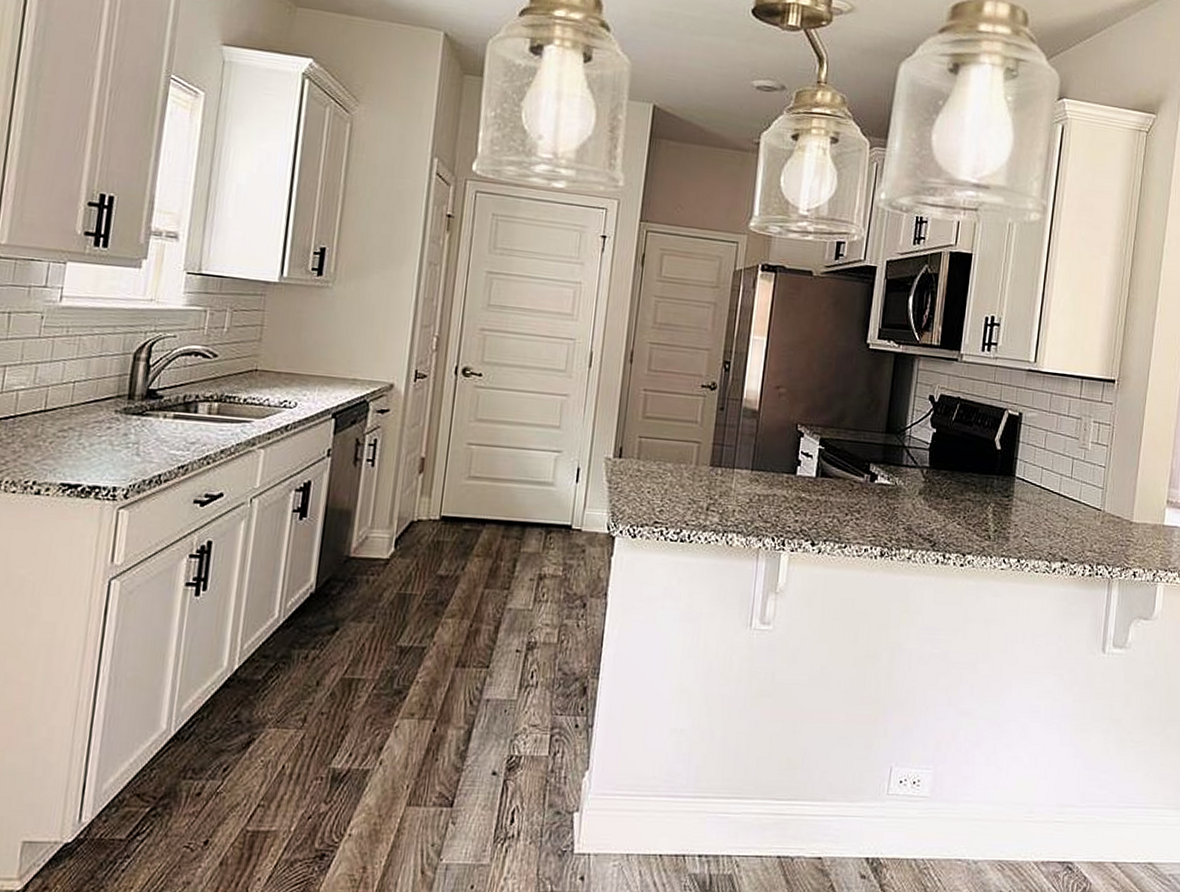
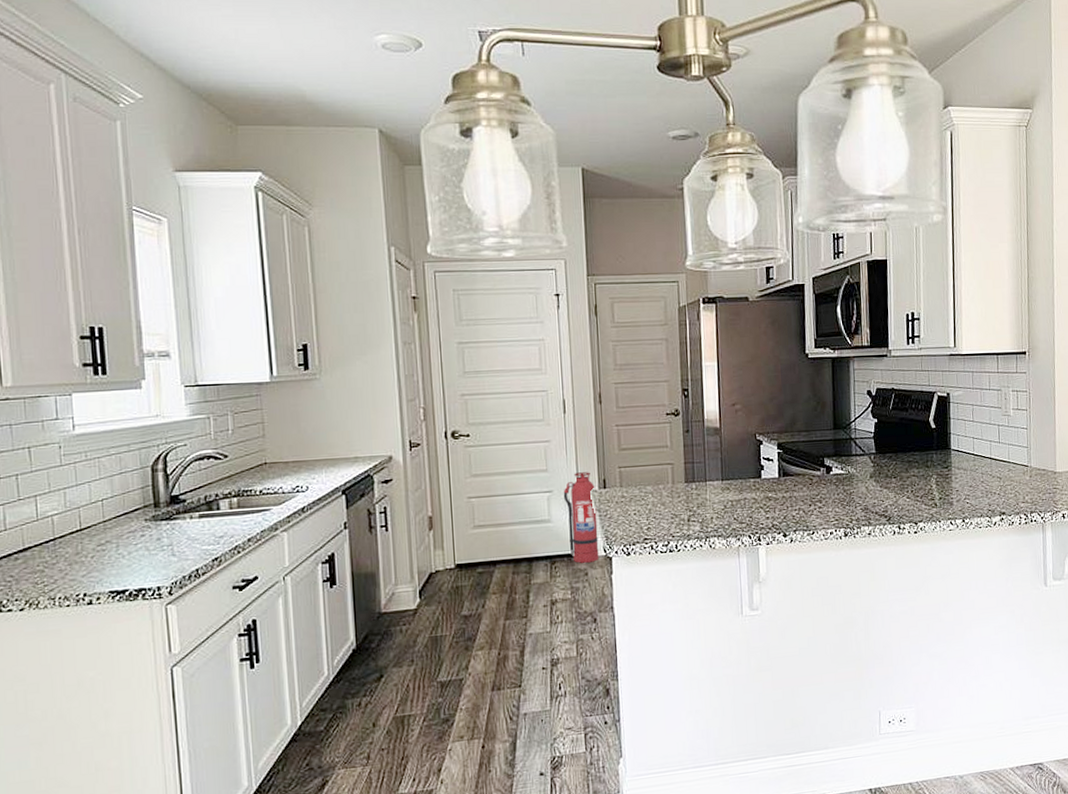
fire extinguisher: none [570,435,610,539] -> present [563,472,599,563]

